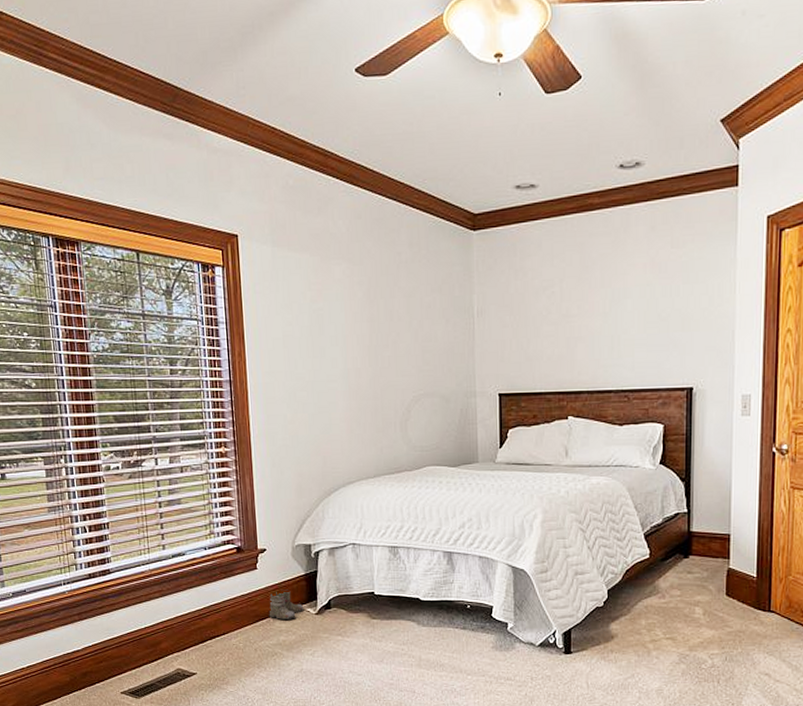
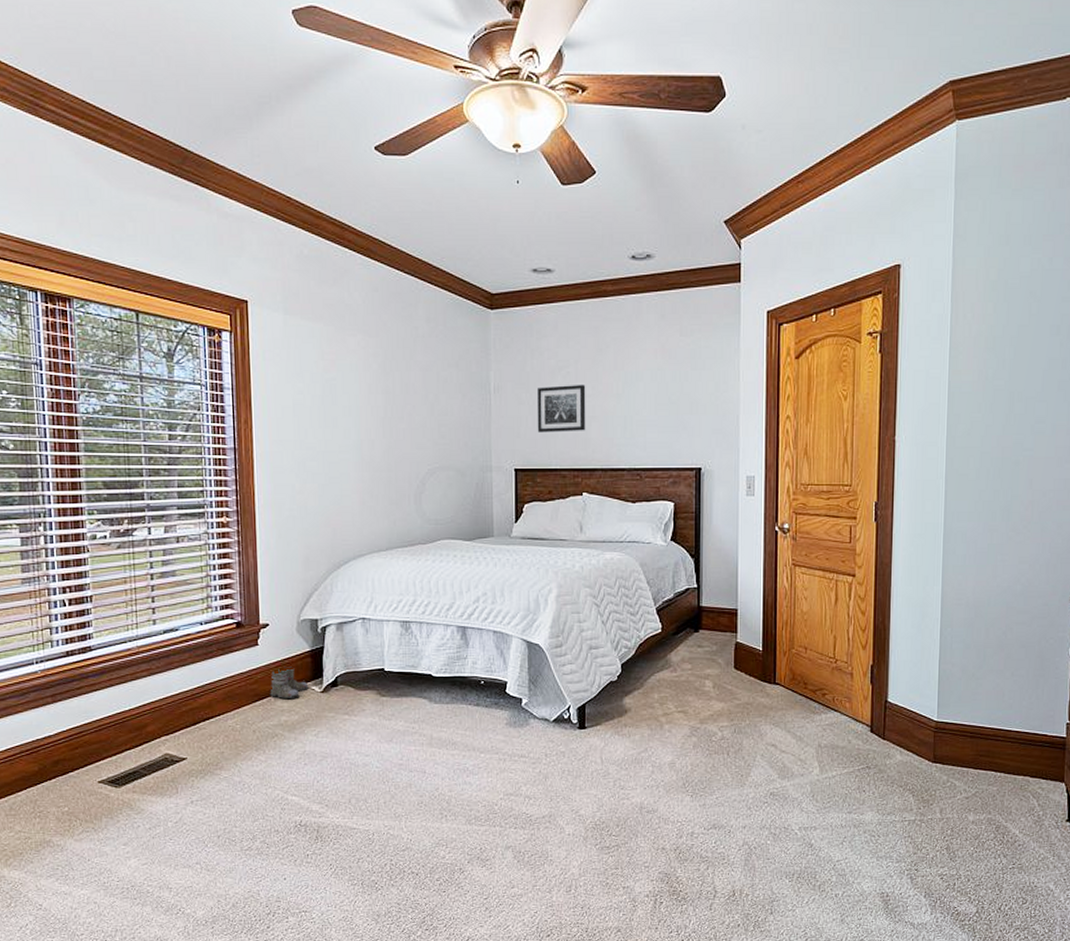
wall art: none [520,303,572,356] -> present [536,384,586,433]

